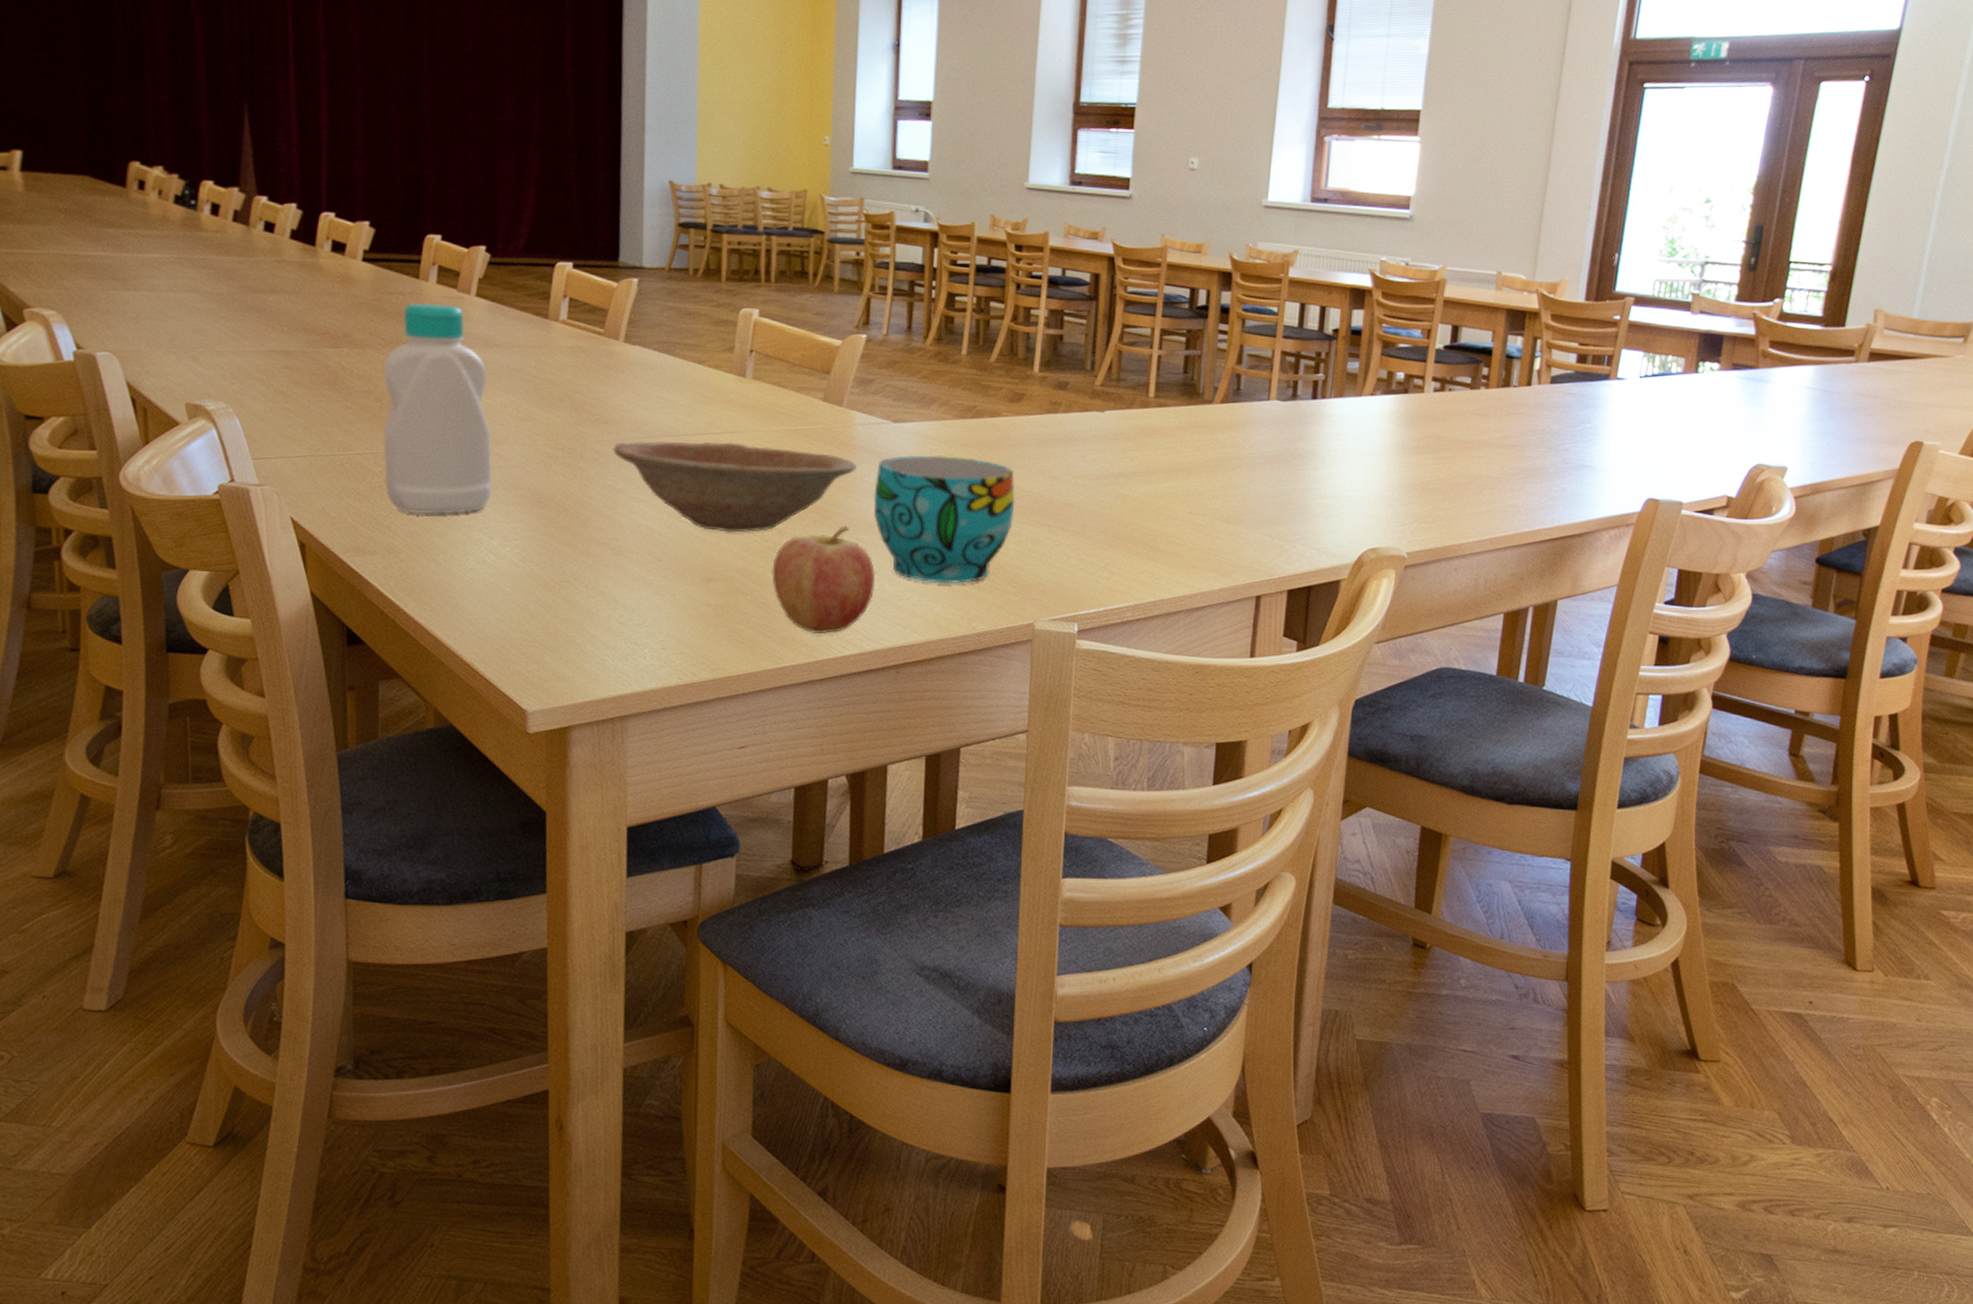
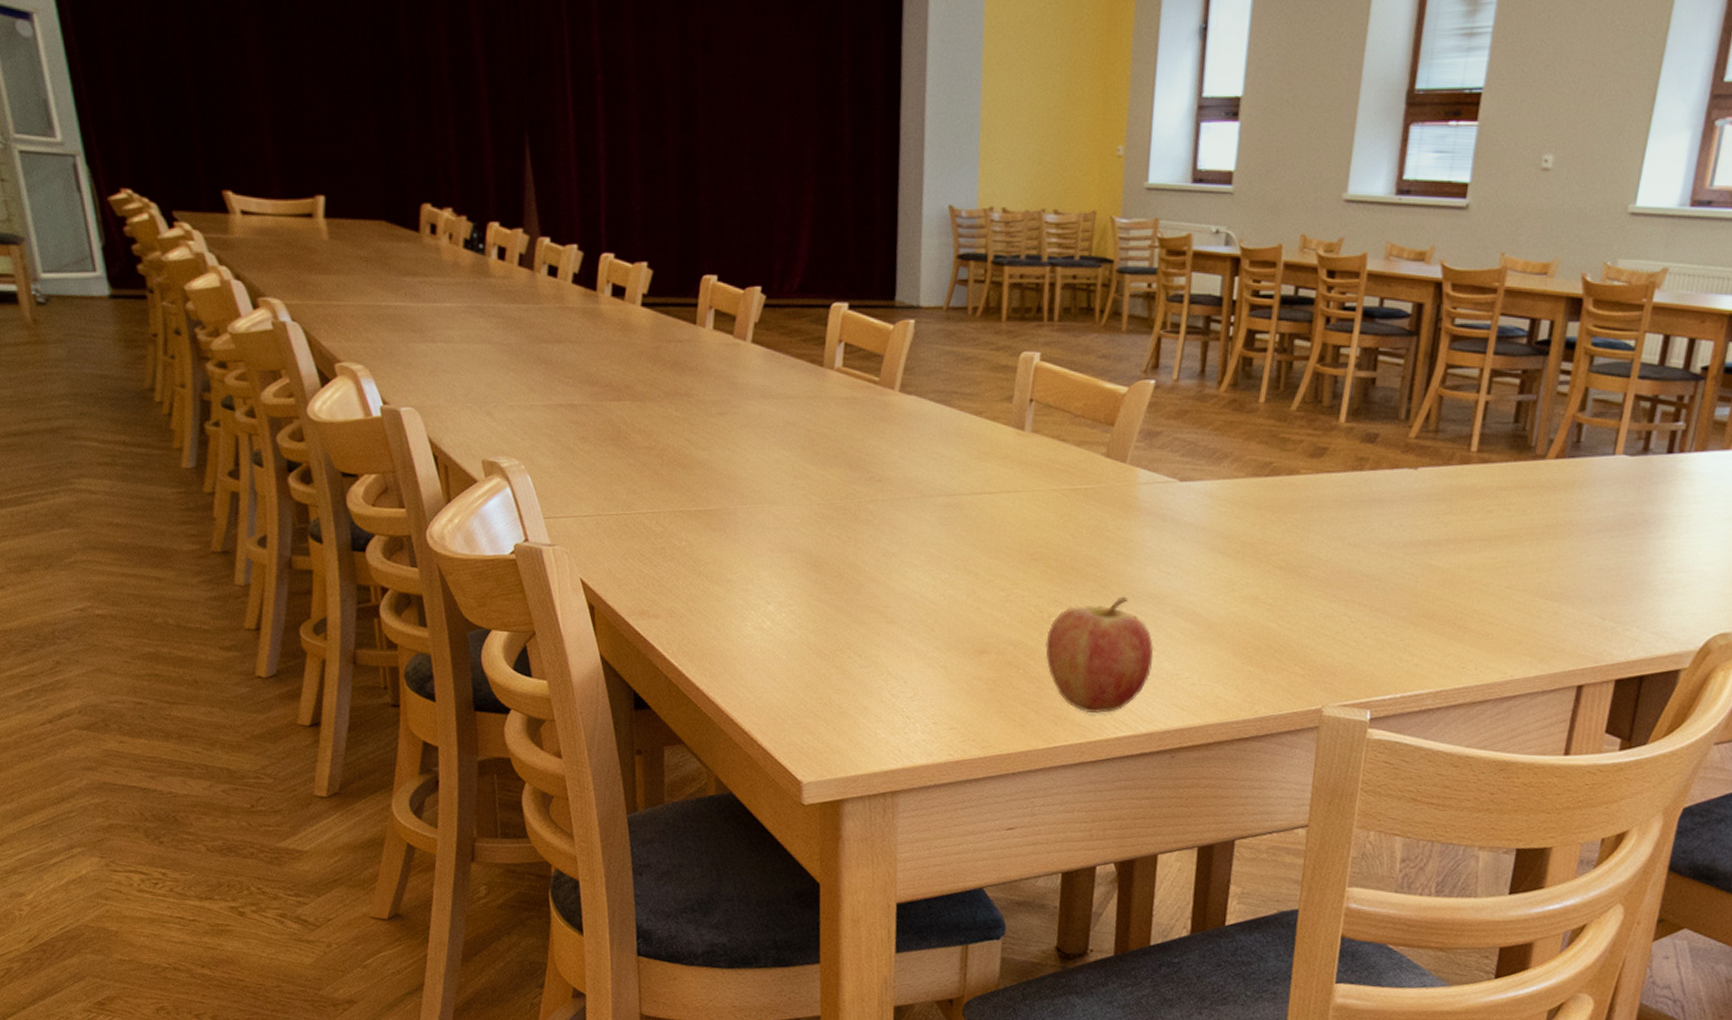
bottle: present [382,302,493,515] -> none [662,350,769,578]
bowl: present [613,440,856,533] -> none [887,501,1138,603]
cup: present [873,455,1015,584] -> none [1155,518,1310,663]

